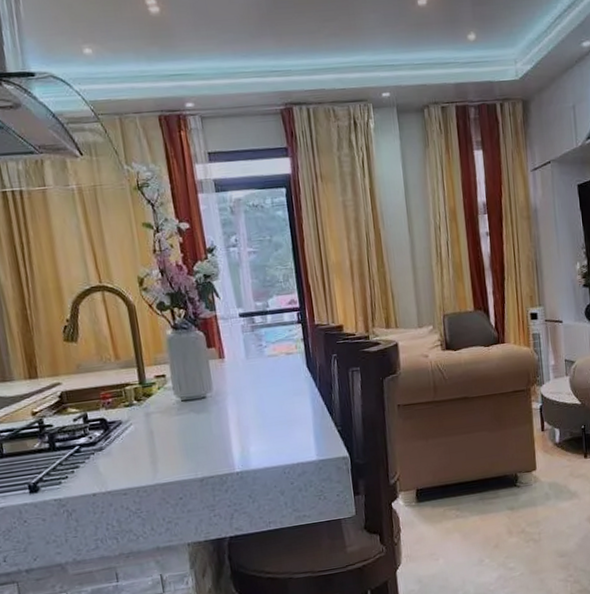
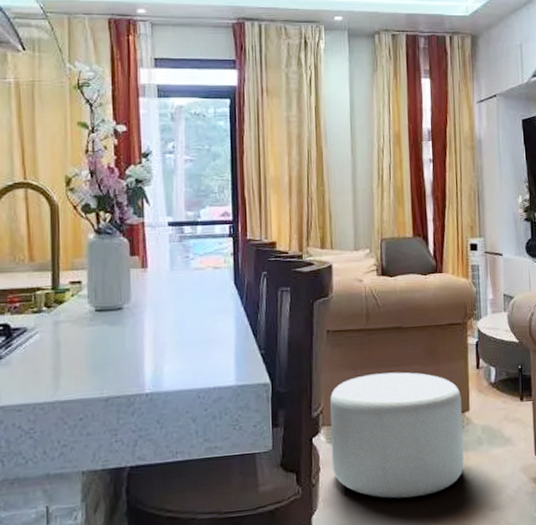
ottoman: none [405,438,534,552] -> present [330,372,464,499]

